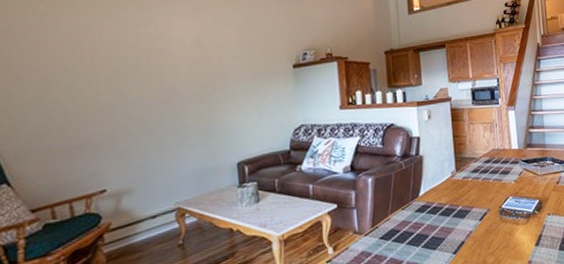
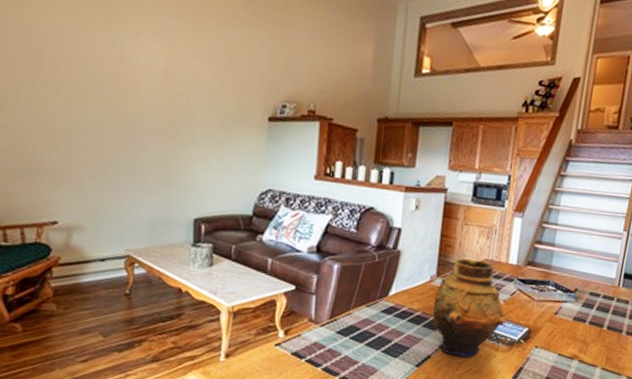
vase: none [457,150,519,237] -> present [432,258,506,357]

